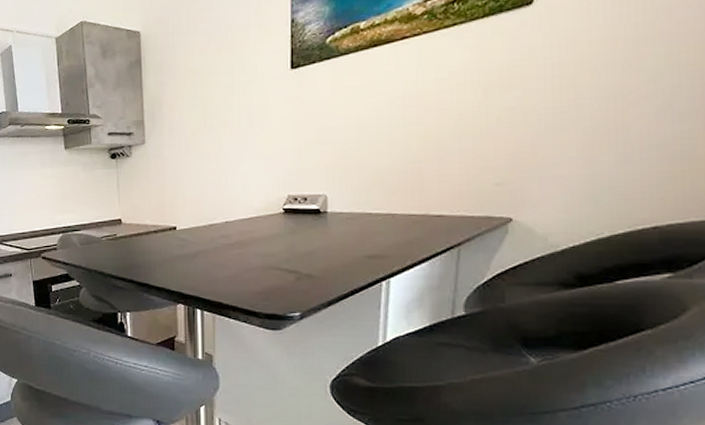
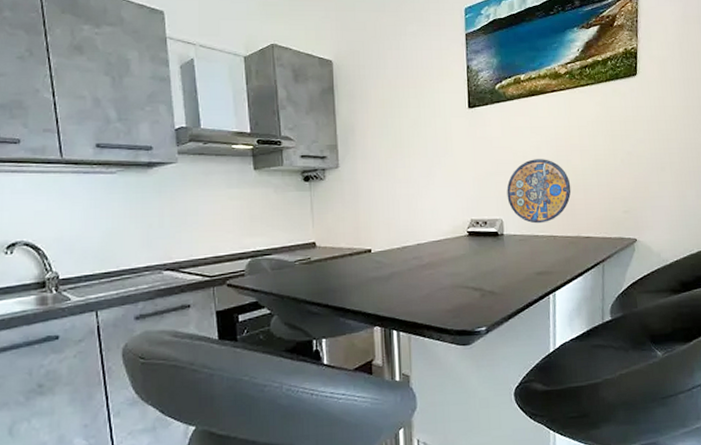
manhole cover: none [334,122,421,200] -> present [506,159,572,224]

